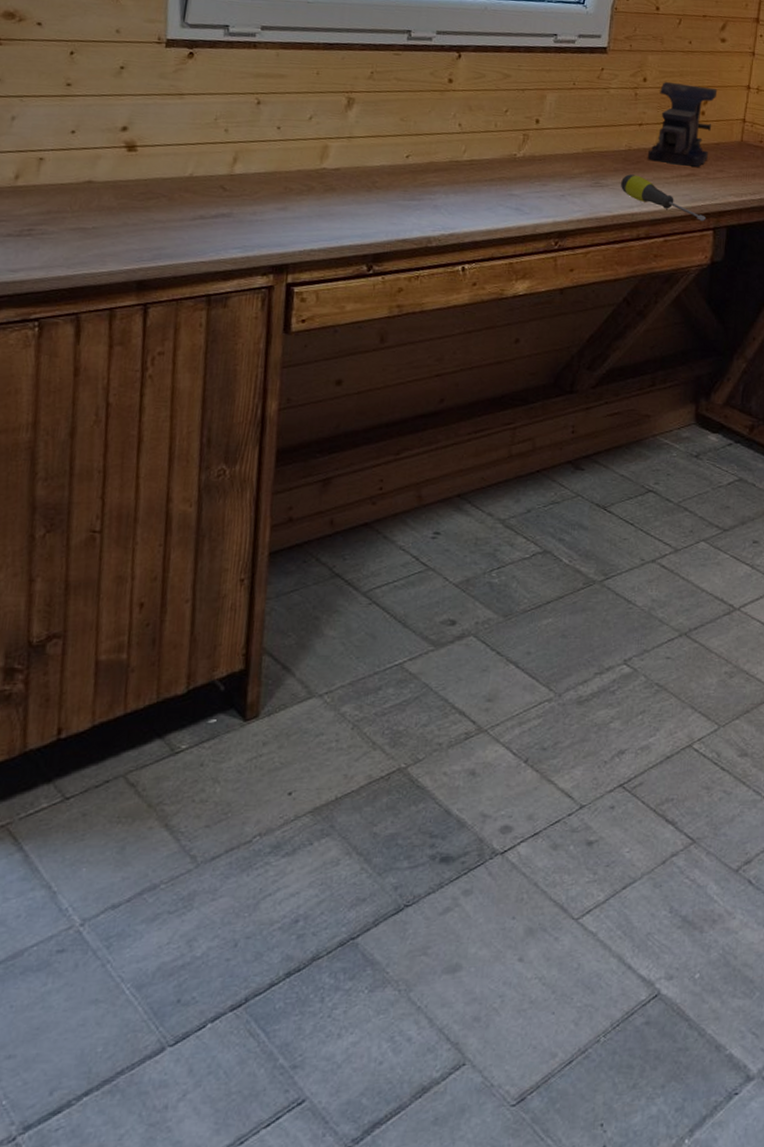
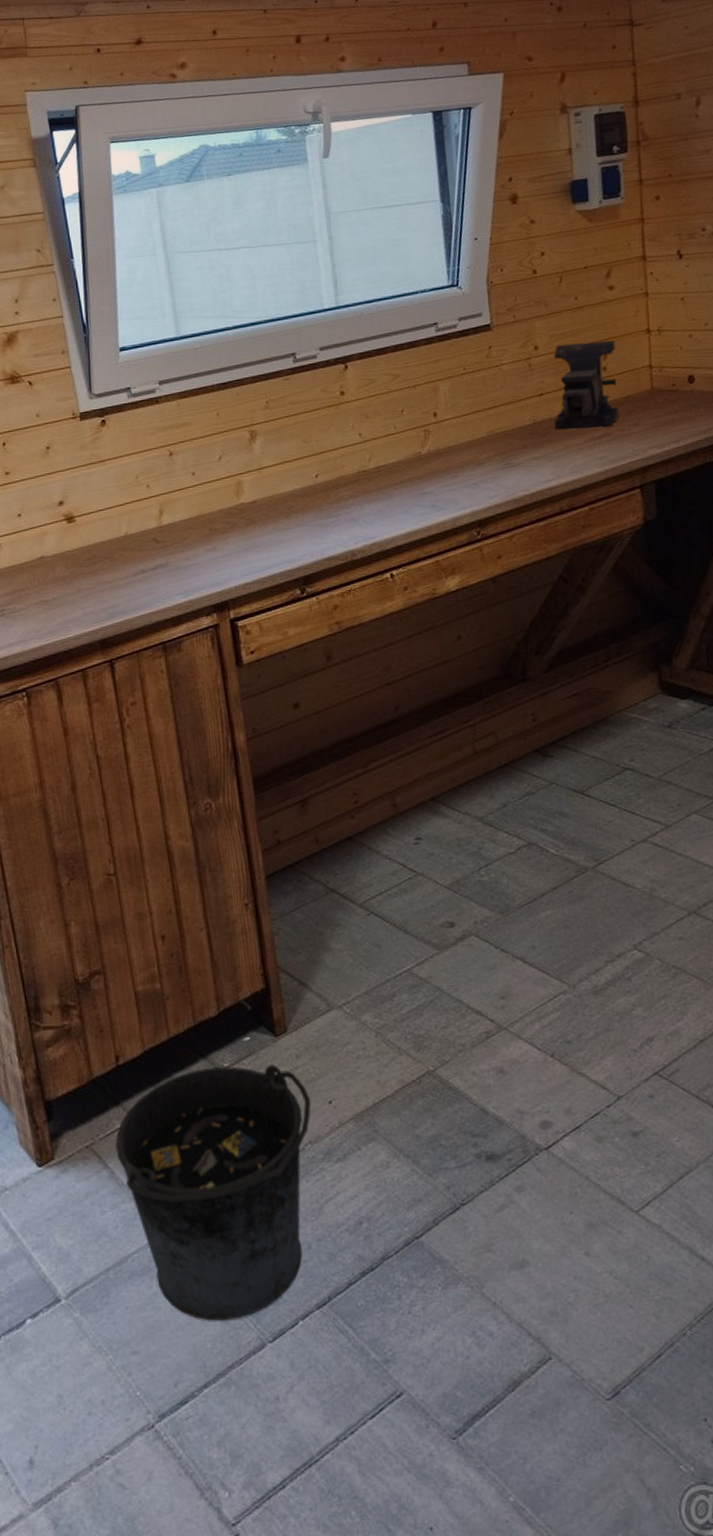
bucket: none [36,749,270,1023] -> present [115,1064,312,1321]
screwdriver: present [621,174,707,221] -> none [532,447,631,481]

